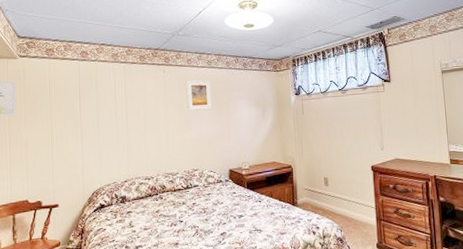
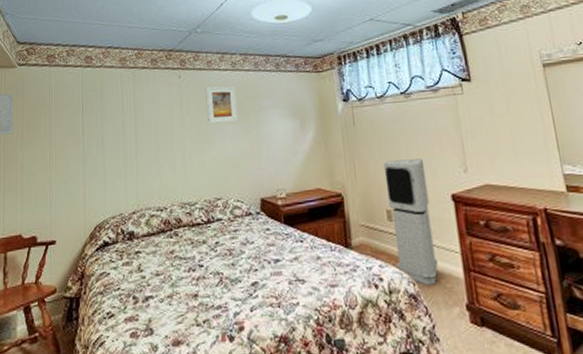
air purifier: none [323,139,359,231] -> present [383,159,438,285]

